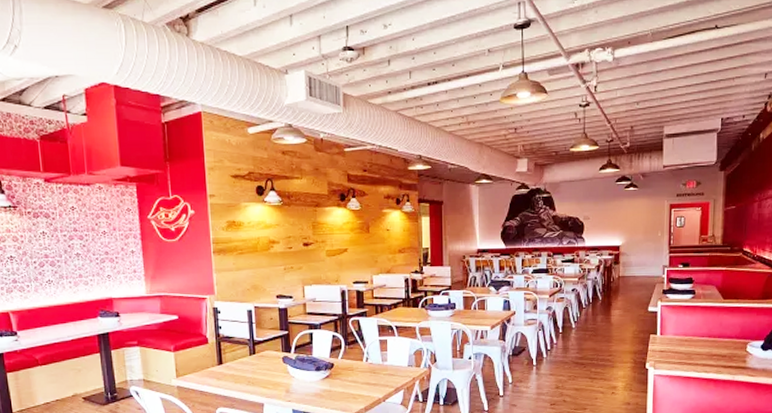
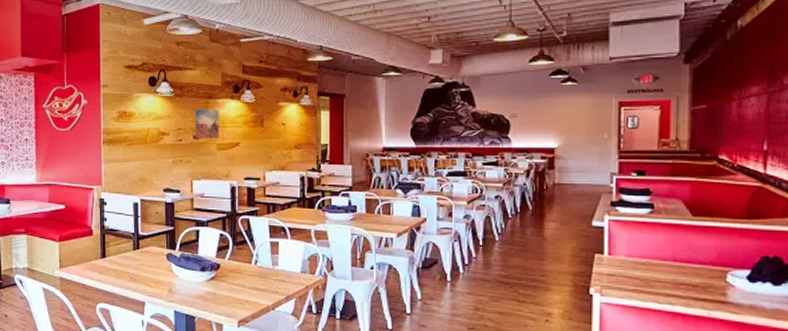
wall art: none [303,217,328,247] -> present [194,109,219,139]

